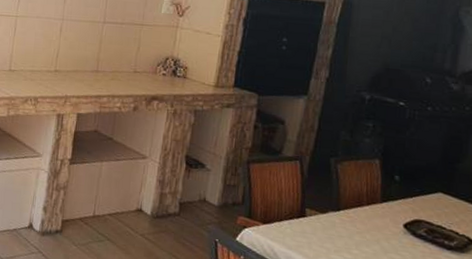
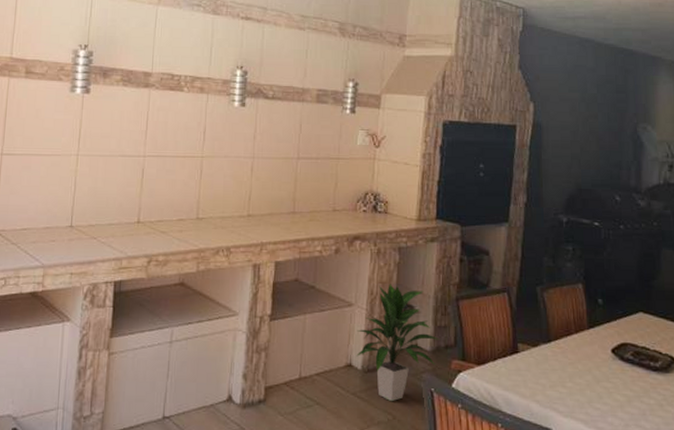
indoor plant: none [147,142,228,247] -> present [356,284,440,402]

